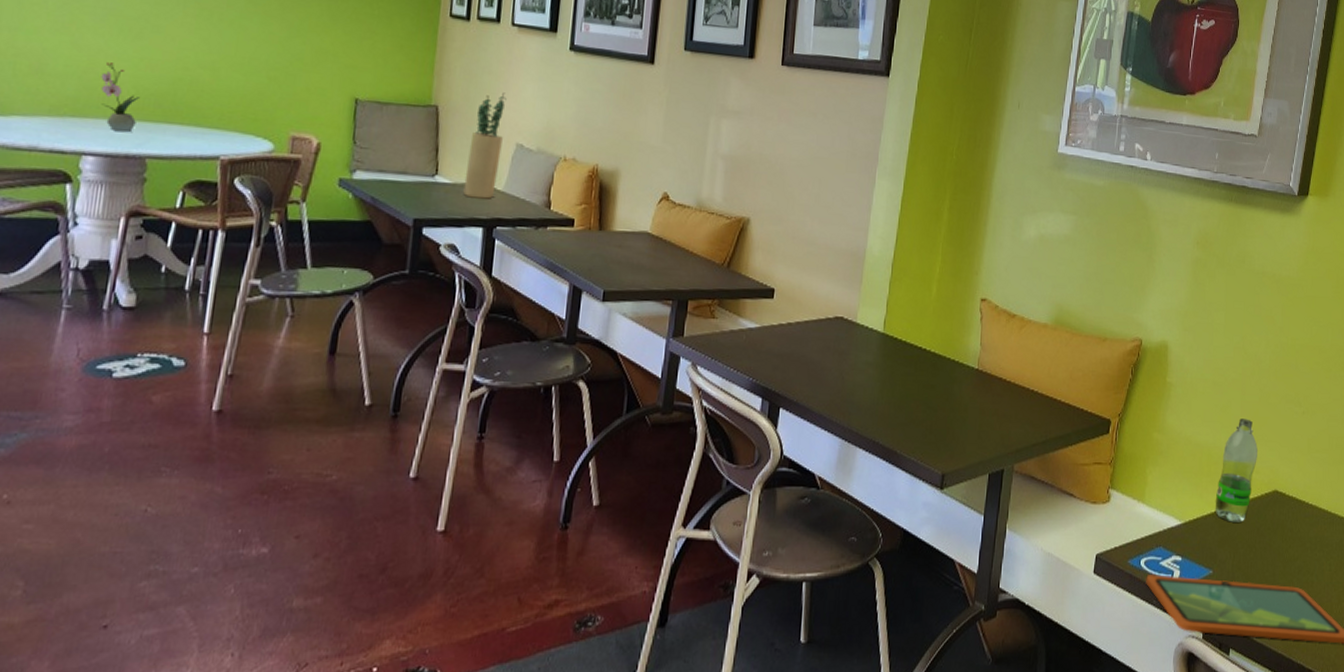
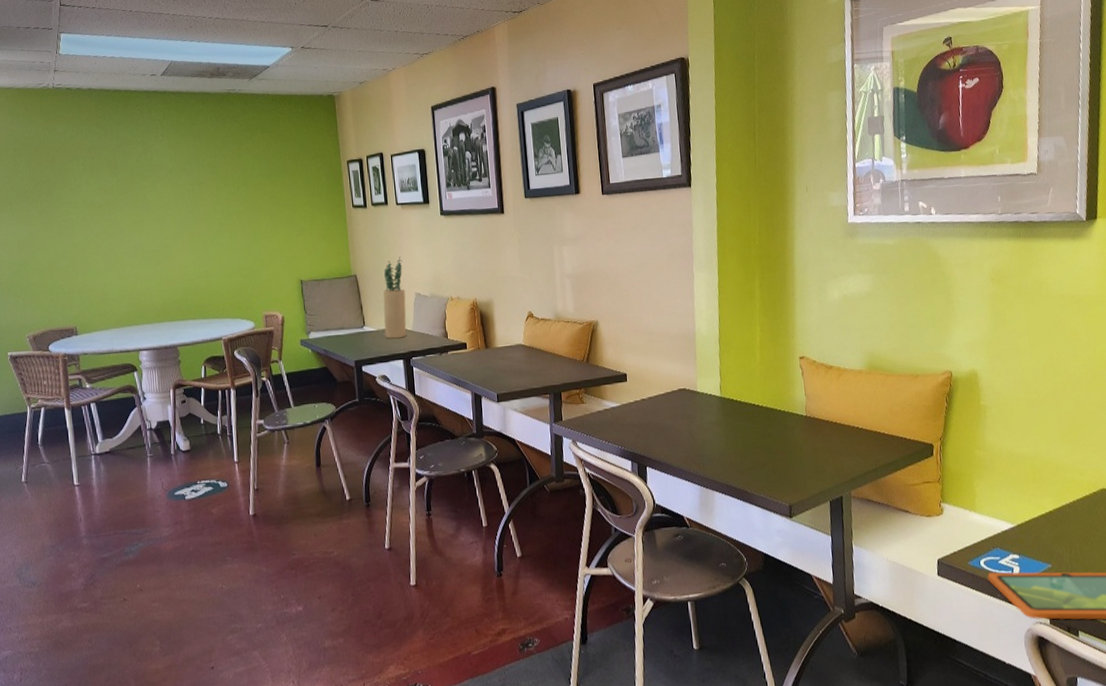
flower arrangement: present [101,62,139,133] -> none [141,284,167,332]
bottle: present [1215,418,1258,522] -> none [1044,428,1081,521]

